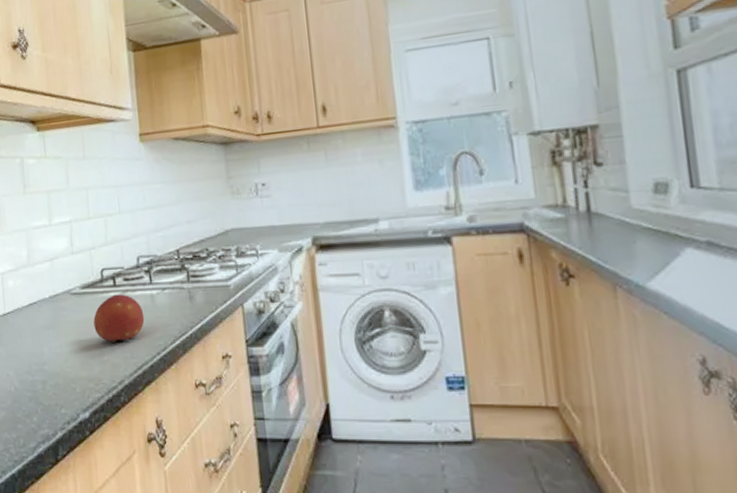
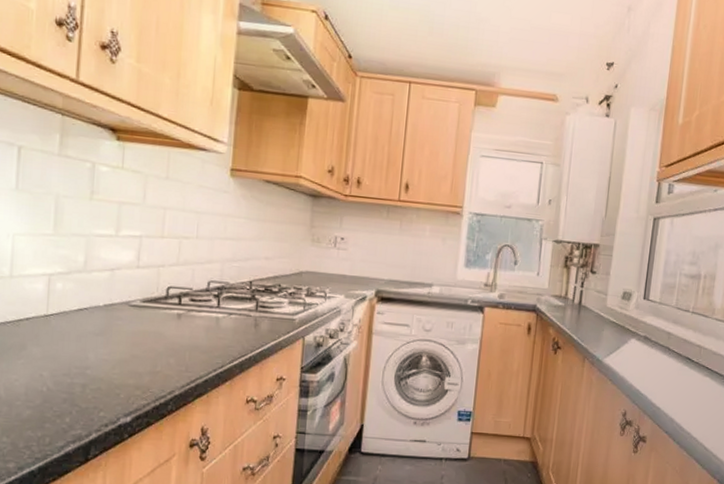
fruit: present [93,294,145,343] -> none [150,312,206,356]

